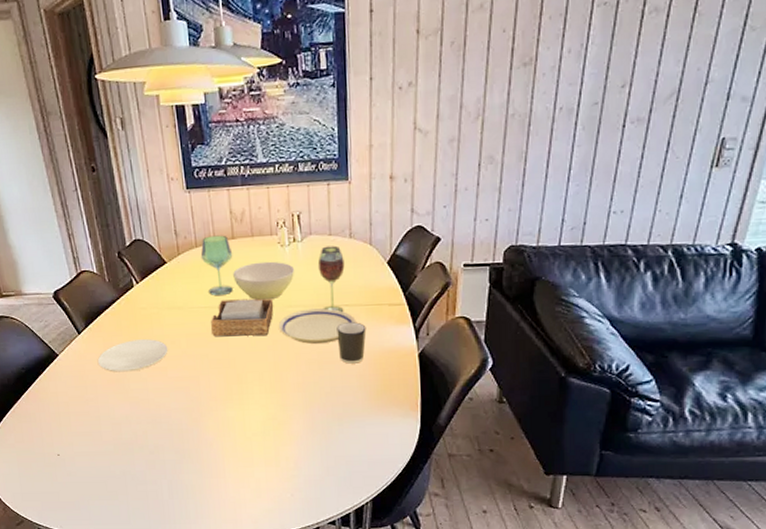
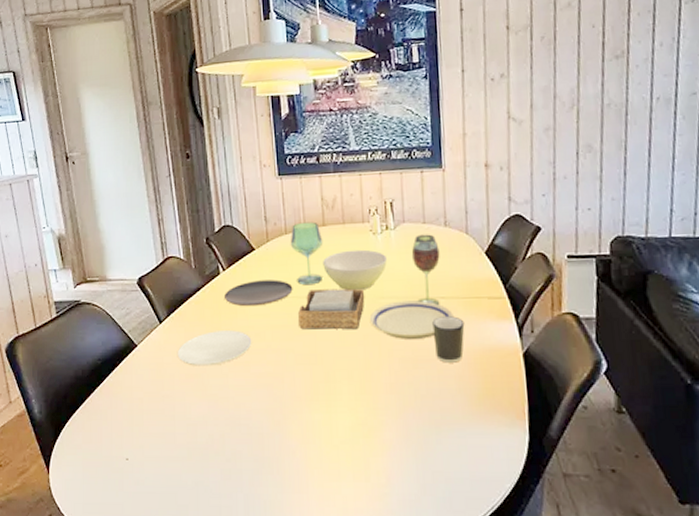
plate: none [139,291,205,317] -> present [225,279,293,307]

